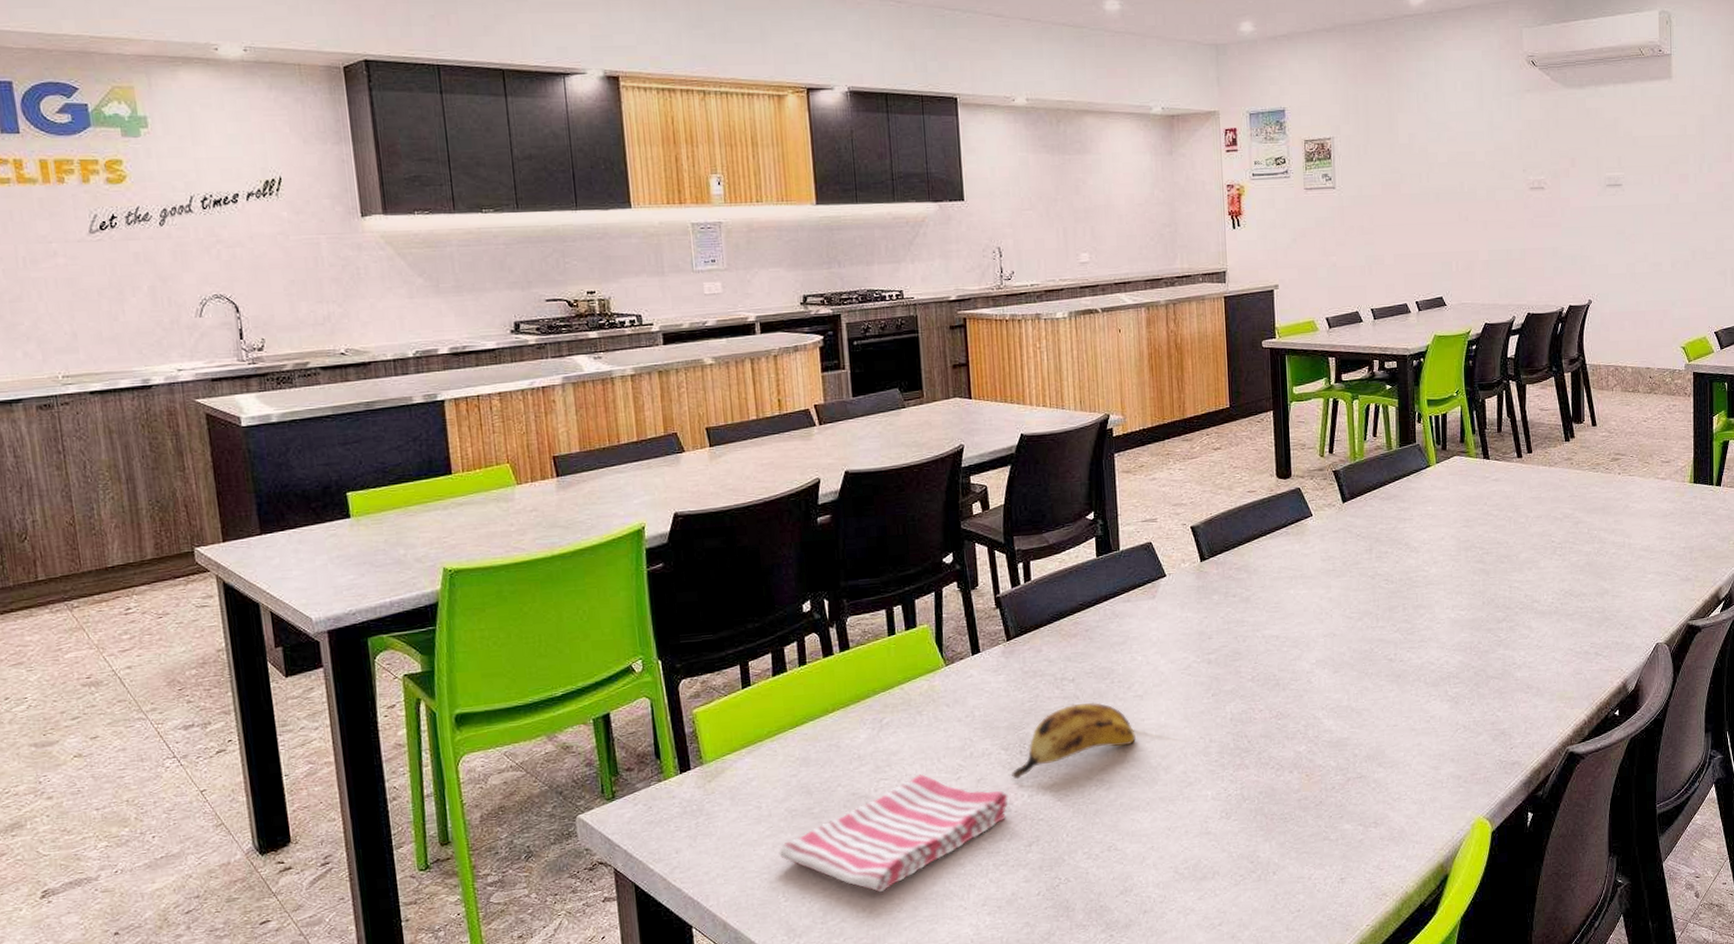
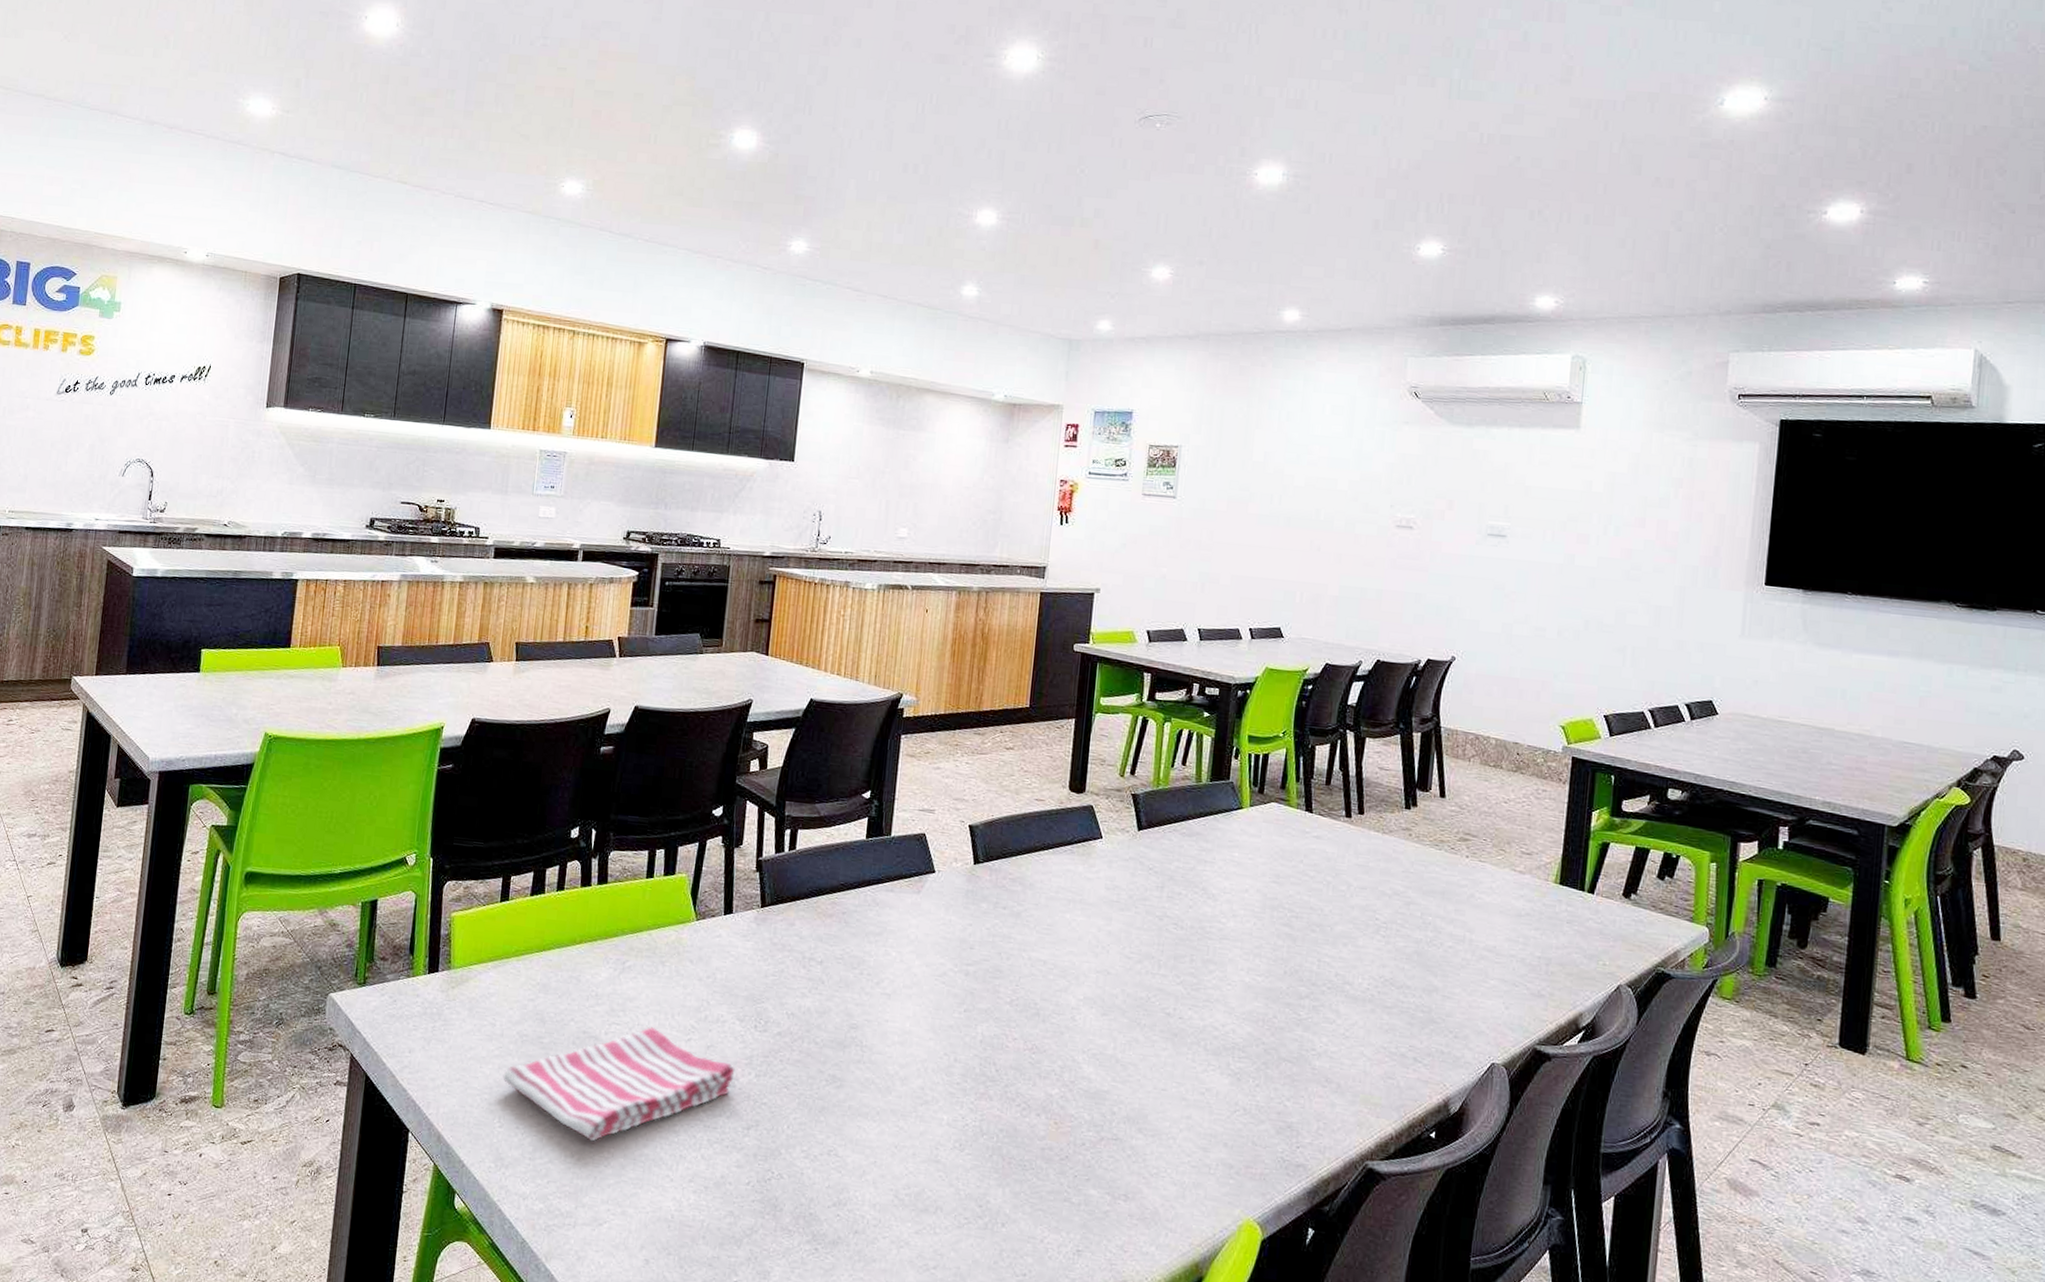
banana: present [1012,702,1136,780] -> none [742,987,877,1055]

